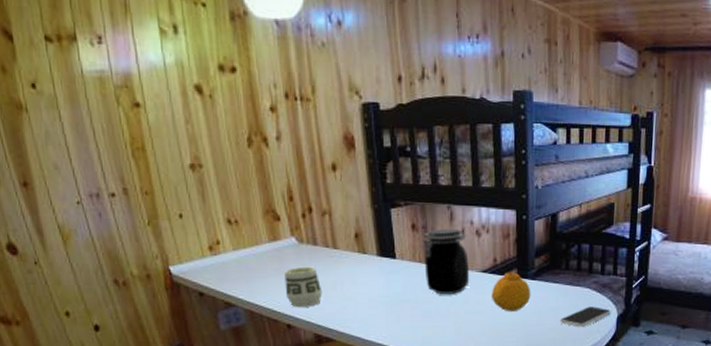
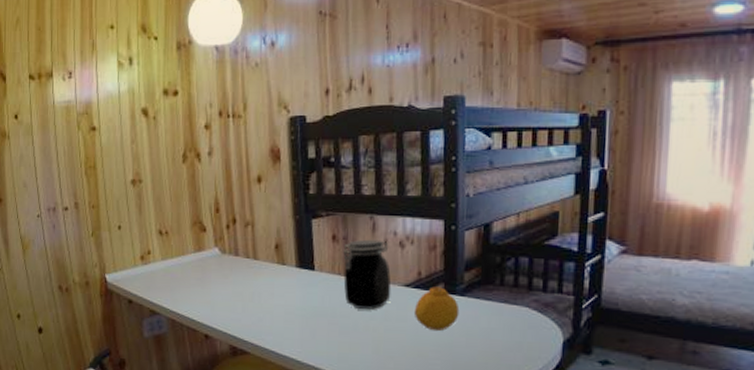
cup: present [284,266,323,308] -> none [205,277,241,318]
smartphone: present [560,306,611,328] -> none [493,328,555,353]

